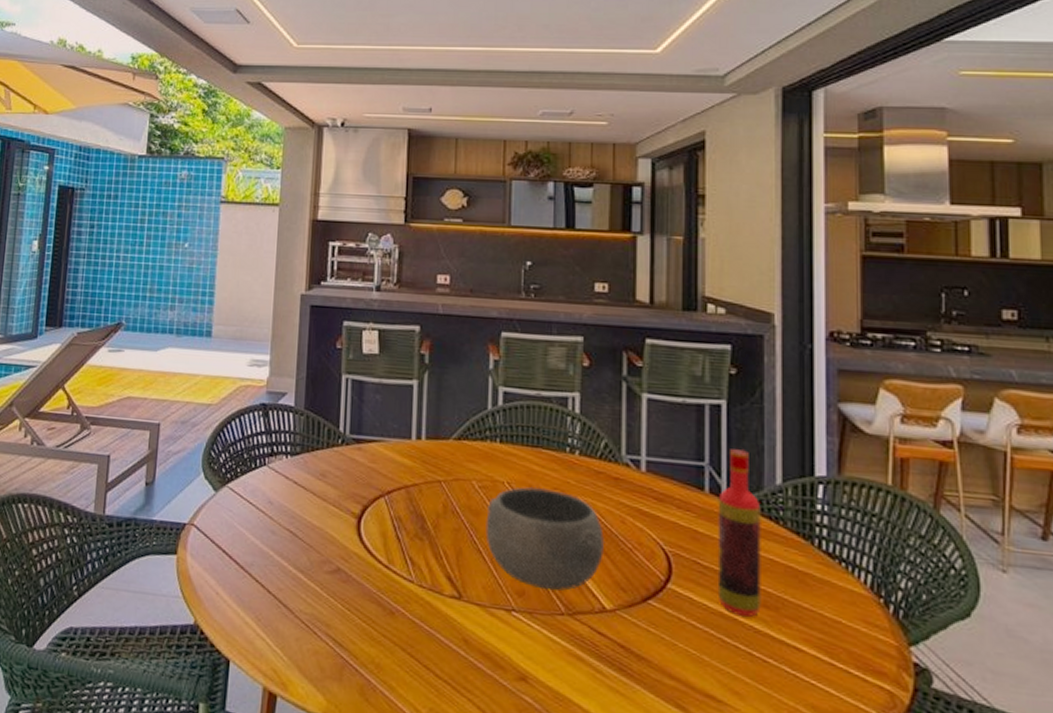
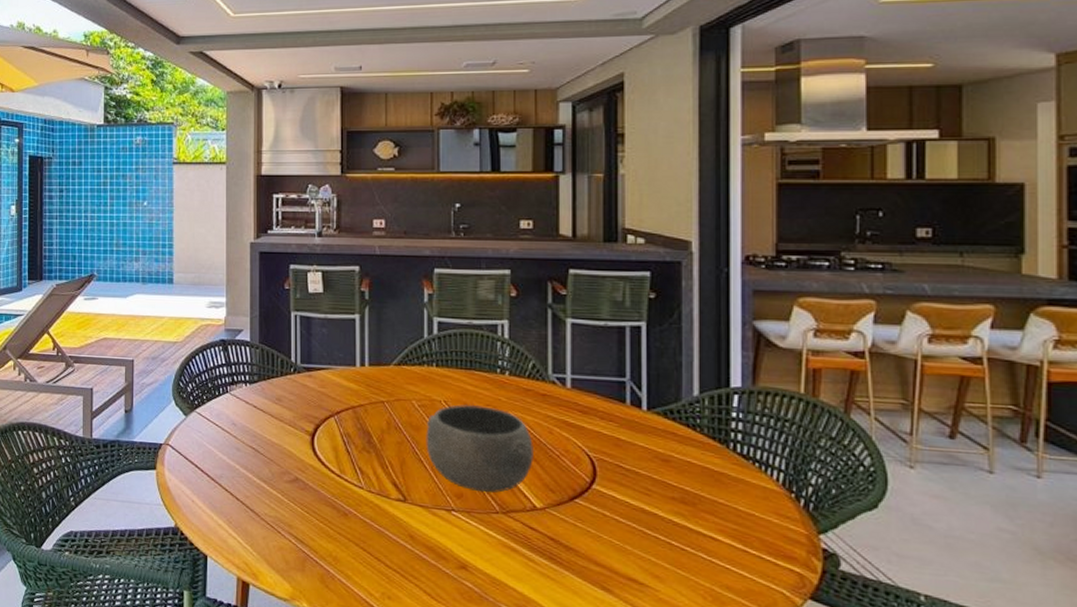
bottle: present [717,449,761,618] -> none [638,365,679,513]

